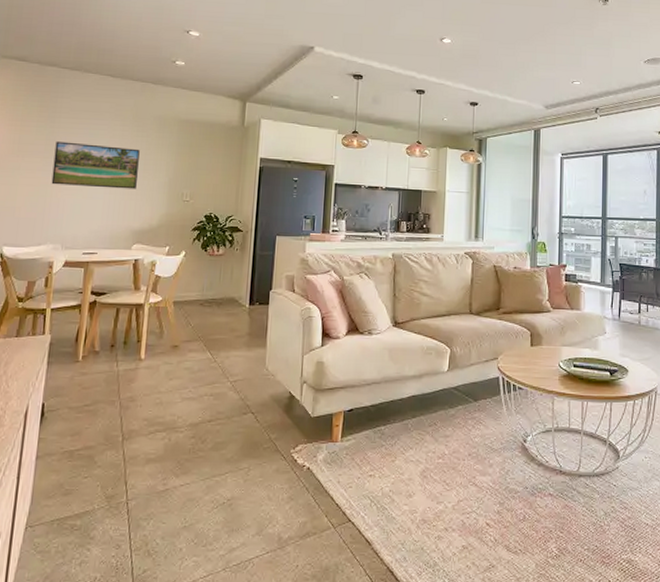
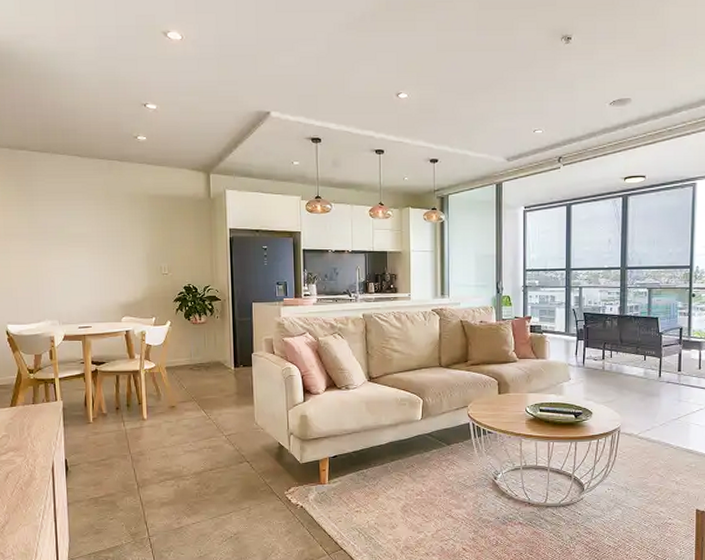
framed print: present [51,141,140,189] -> none [37,223,118,266]

